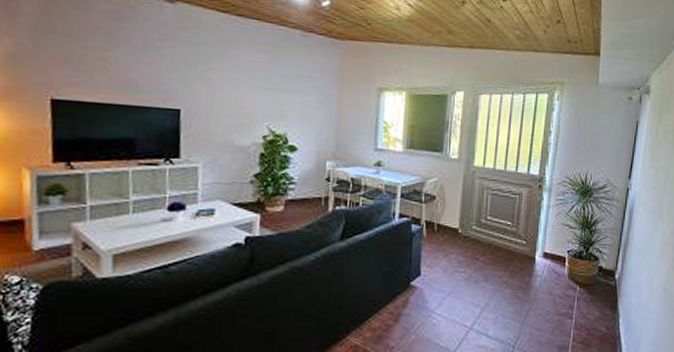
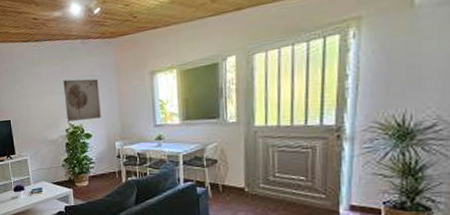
wall art: none [267,74,316,129] -> present [63,78,101,121]

